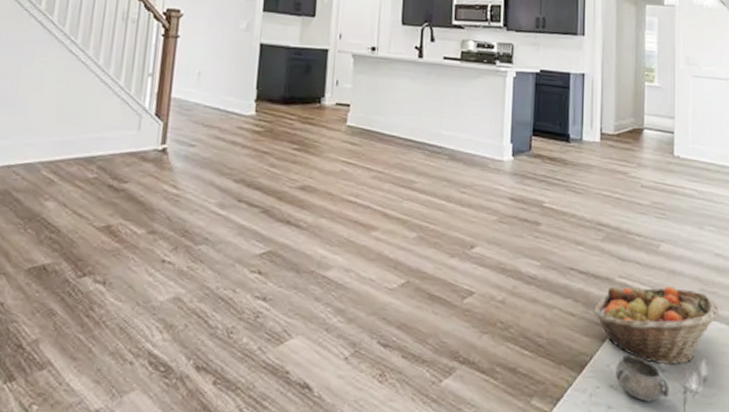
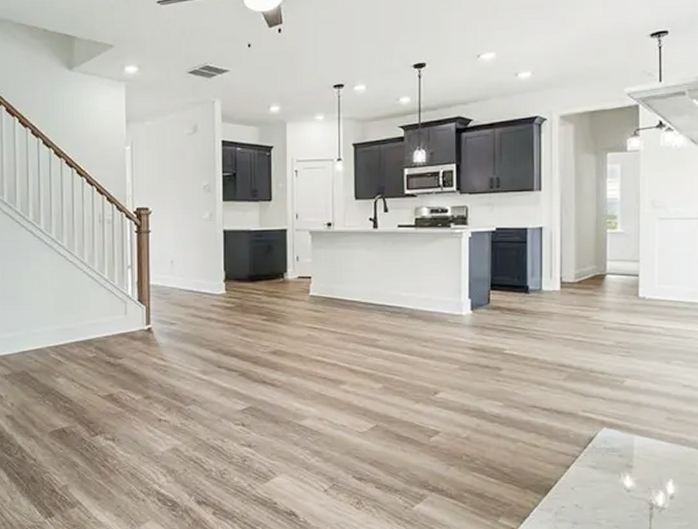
fruit basket: present [593,286,720,366] -> none [556,417,688,486]
decorative bowl: present [616,354,669,402] -> none [581,477,635,517]

